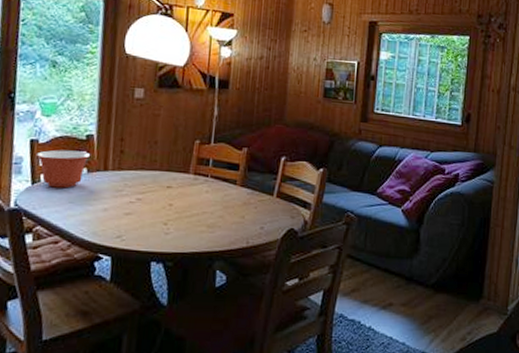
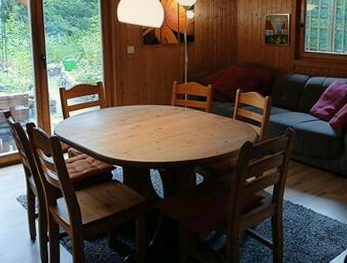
mixing bowl: present [35,149,91,188] -> none [64,94,102,121]

